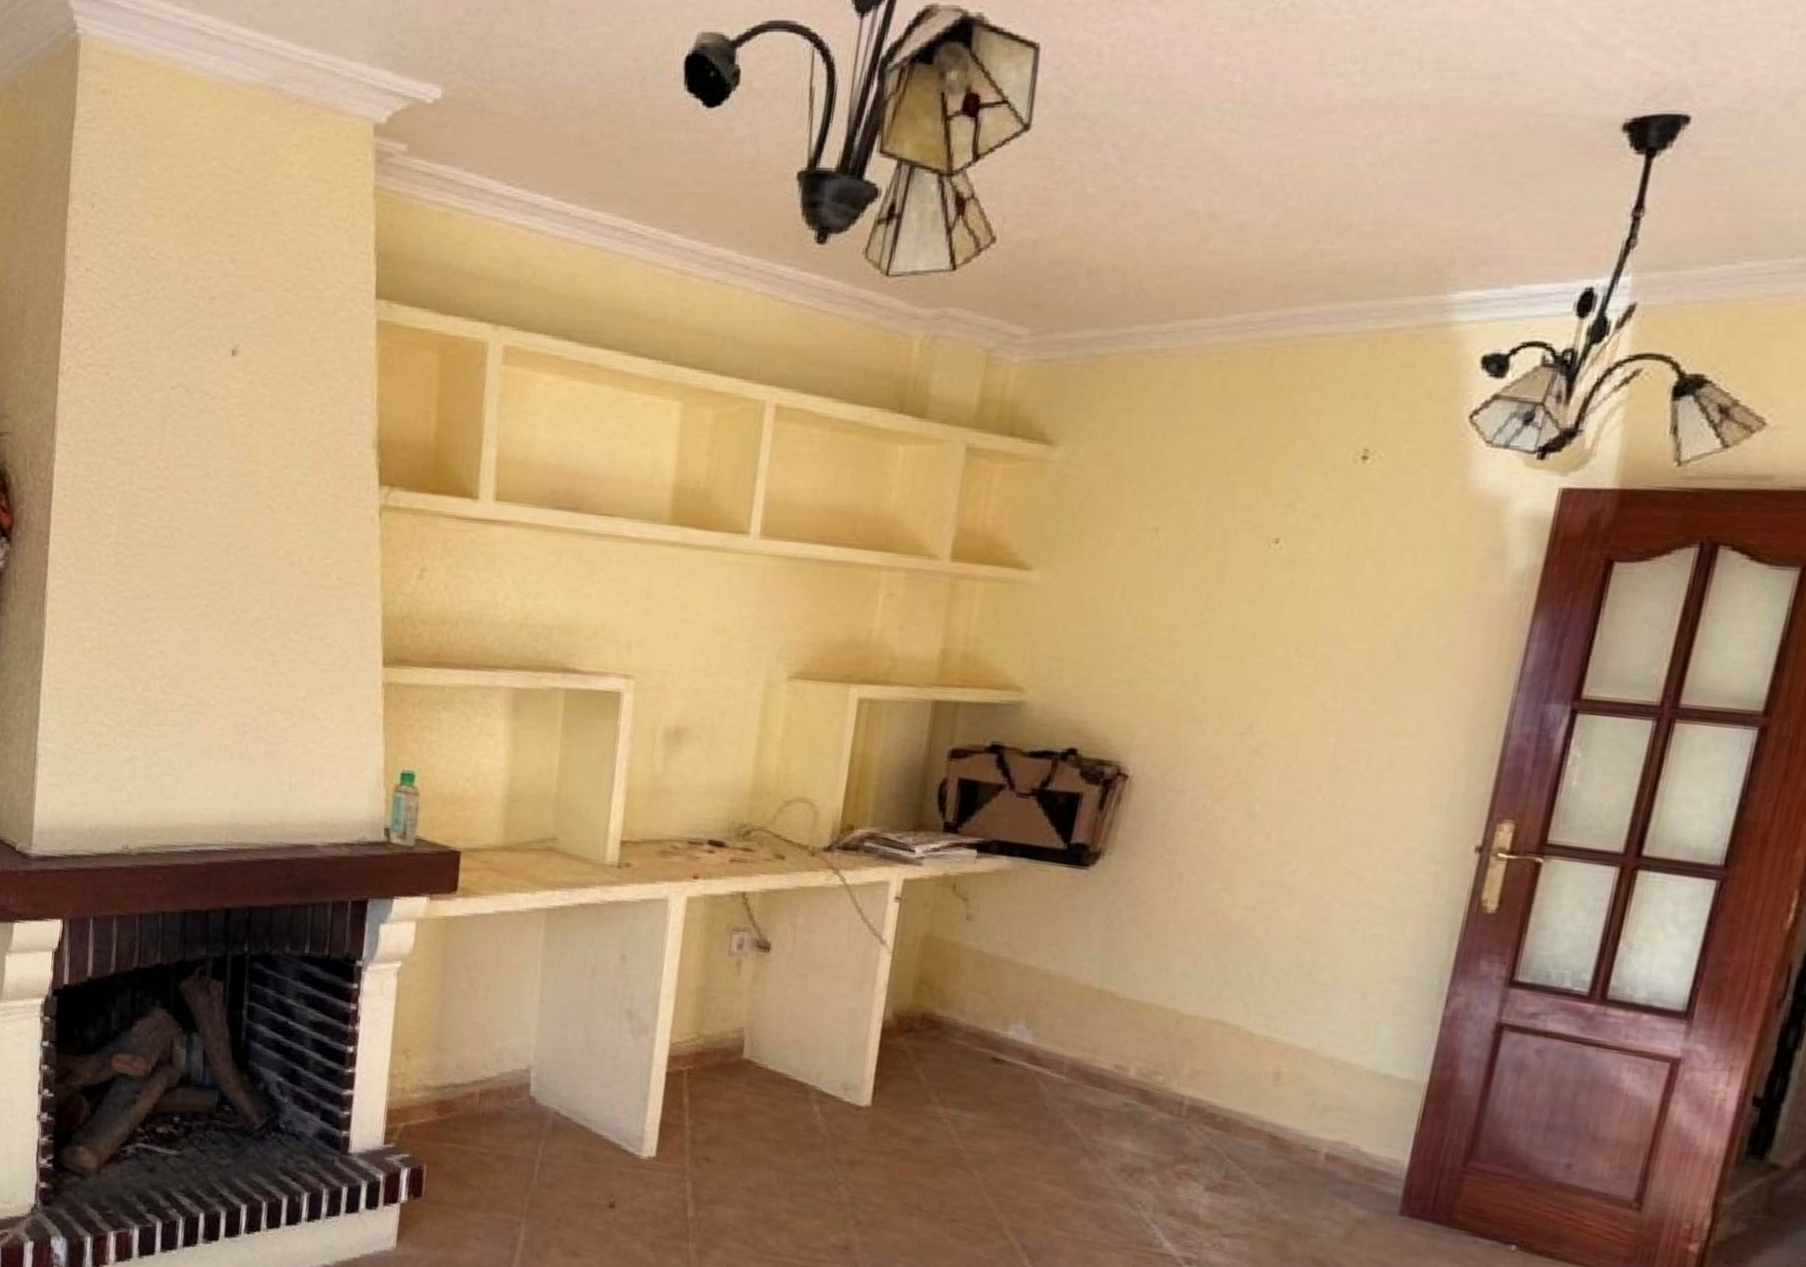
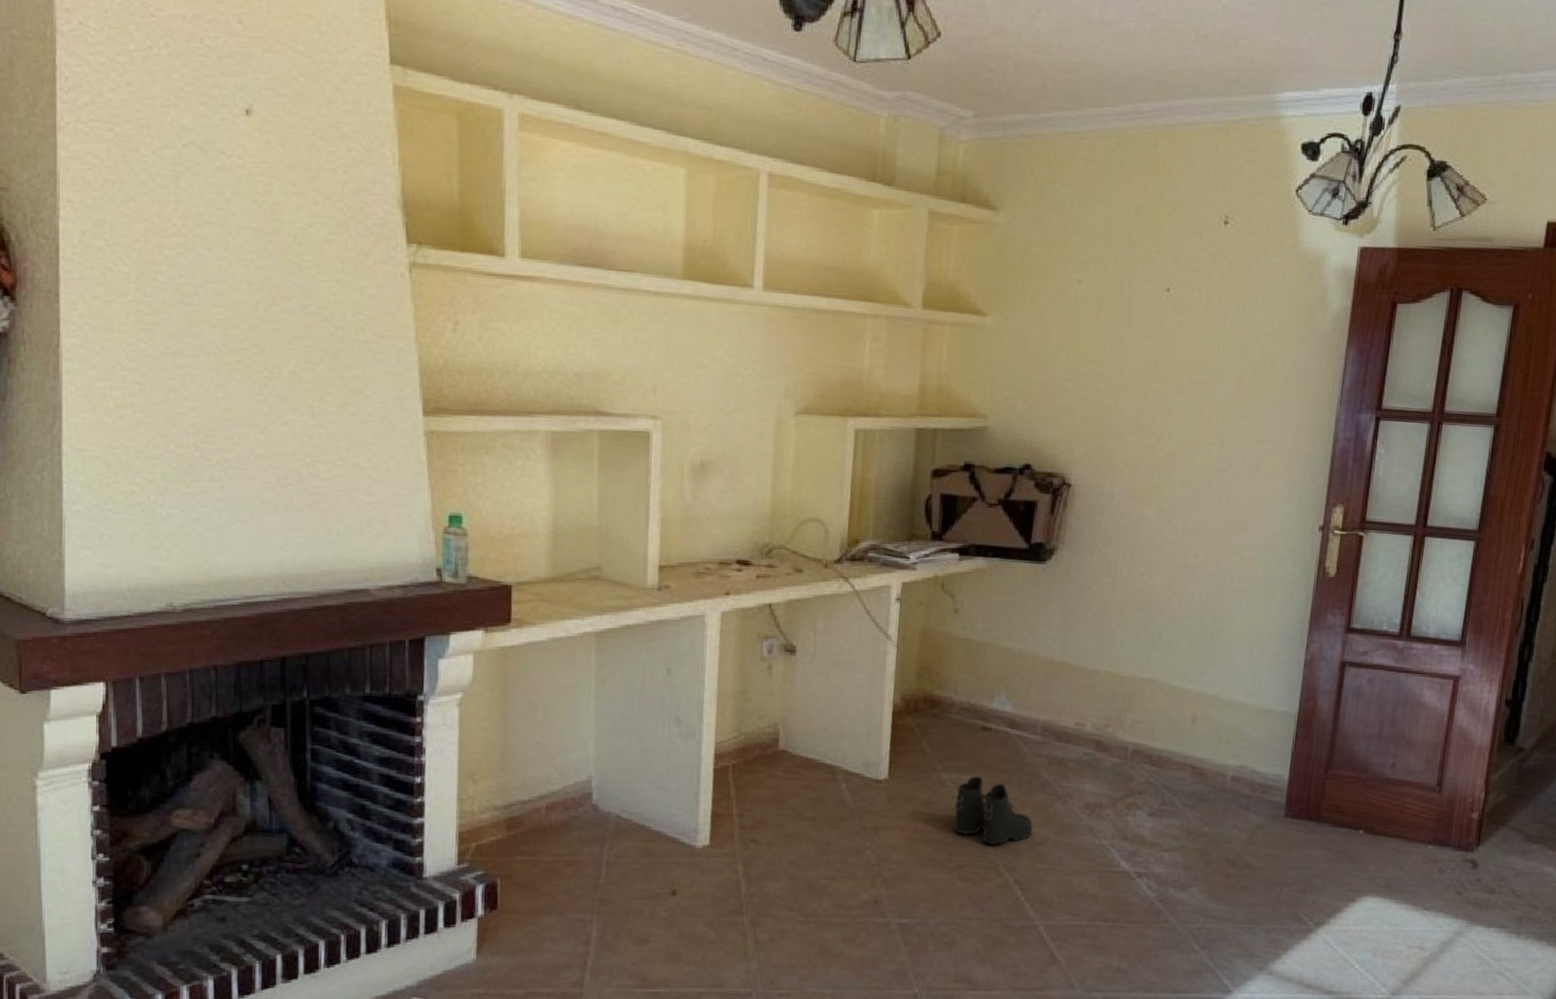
boots: none [949,1115,1050,1201] -> present [954,776,1033,845]

